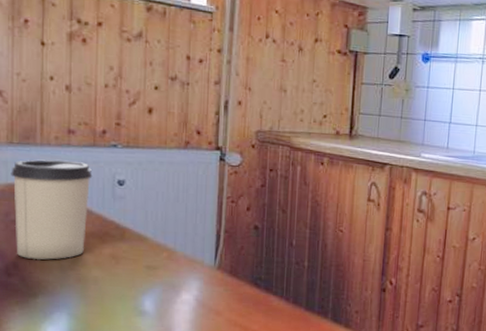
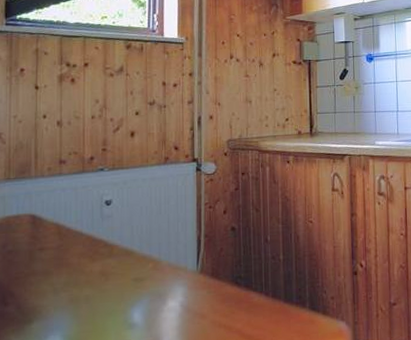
cup: present [11,159,93,260] -> none [8,188,82,286]

